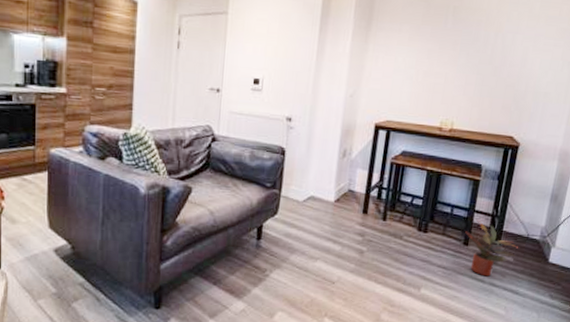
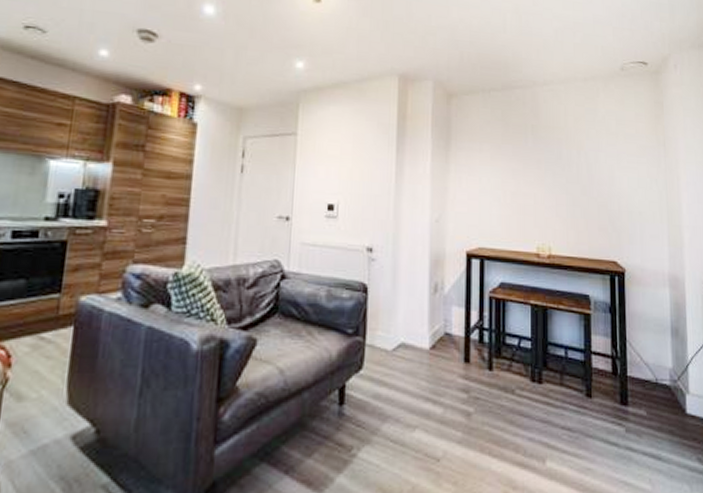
potted plant: present [465,219,518,277] -> none [586,363,648,438]

